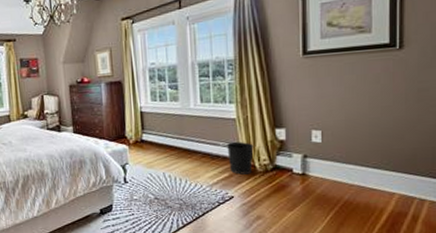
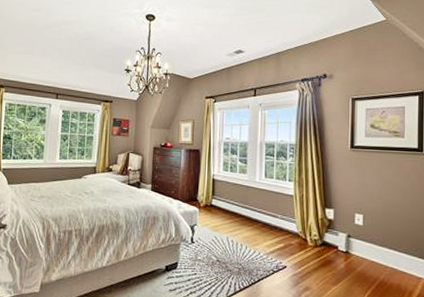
wastebasket: present [227,141,254,175] -> none [284,215,306,247]

